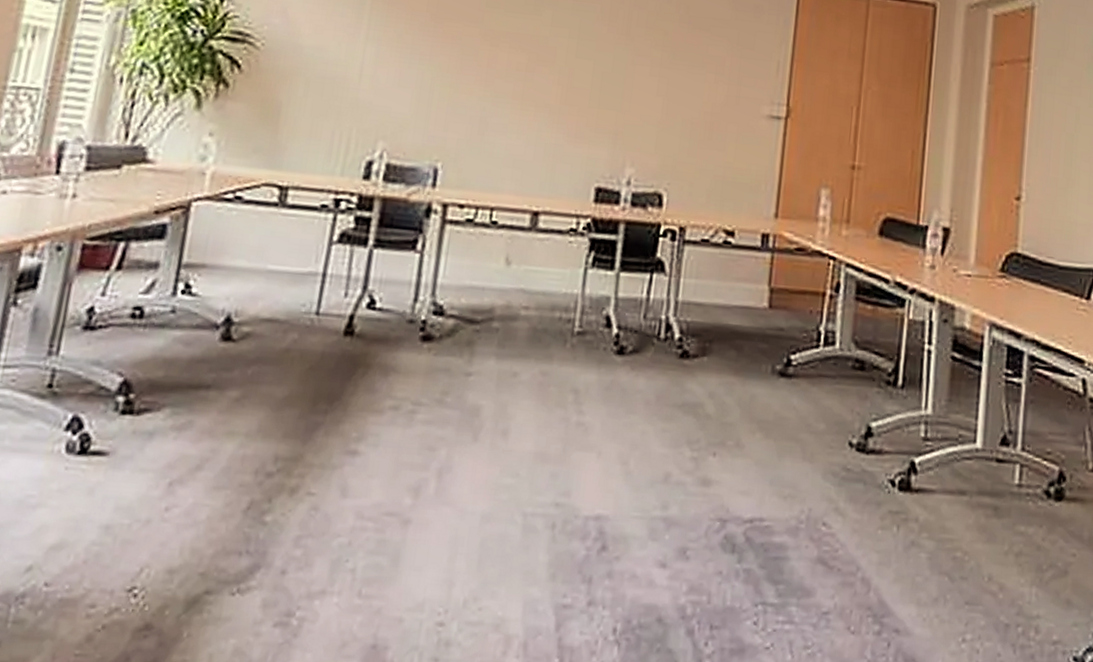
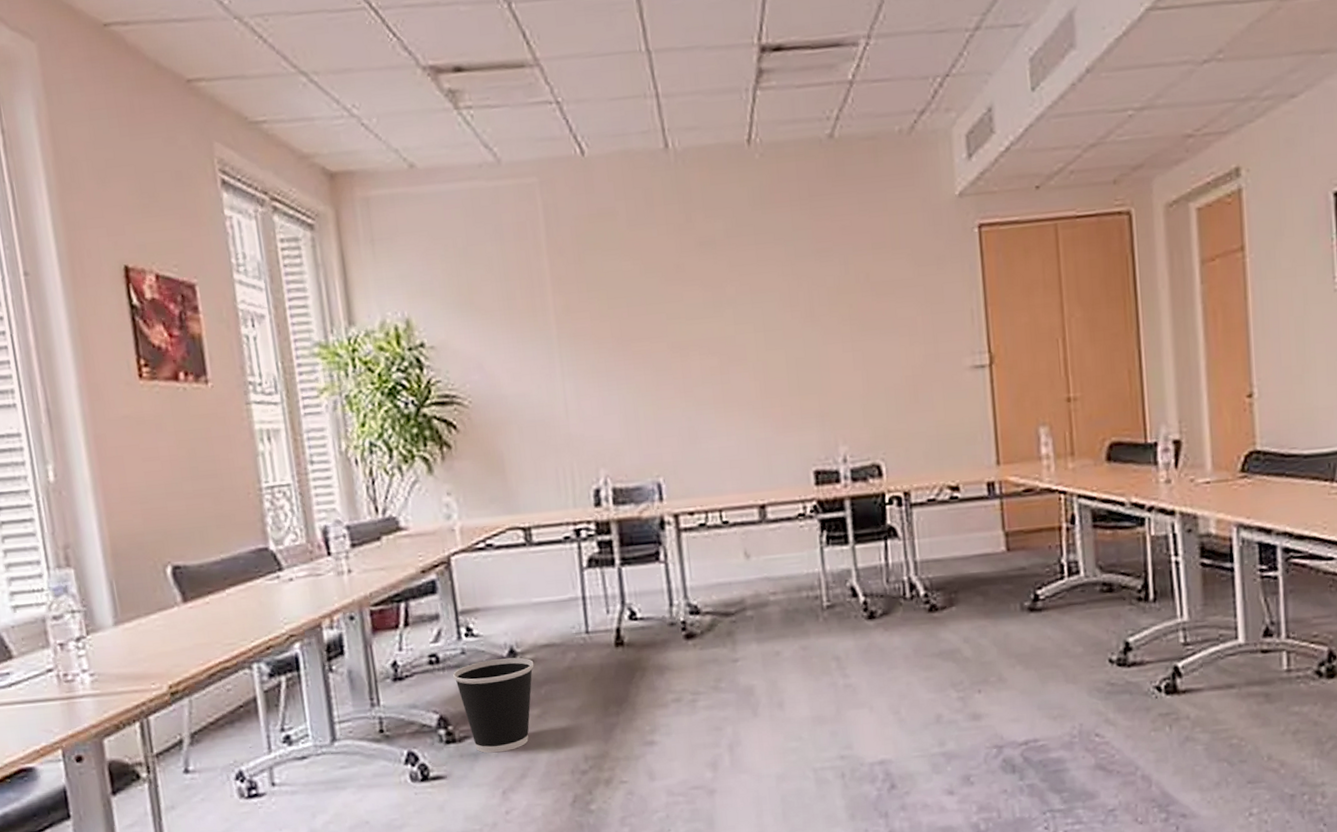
wastebasket: none [153,324,249,435] -> present [453,657,534,753]

